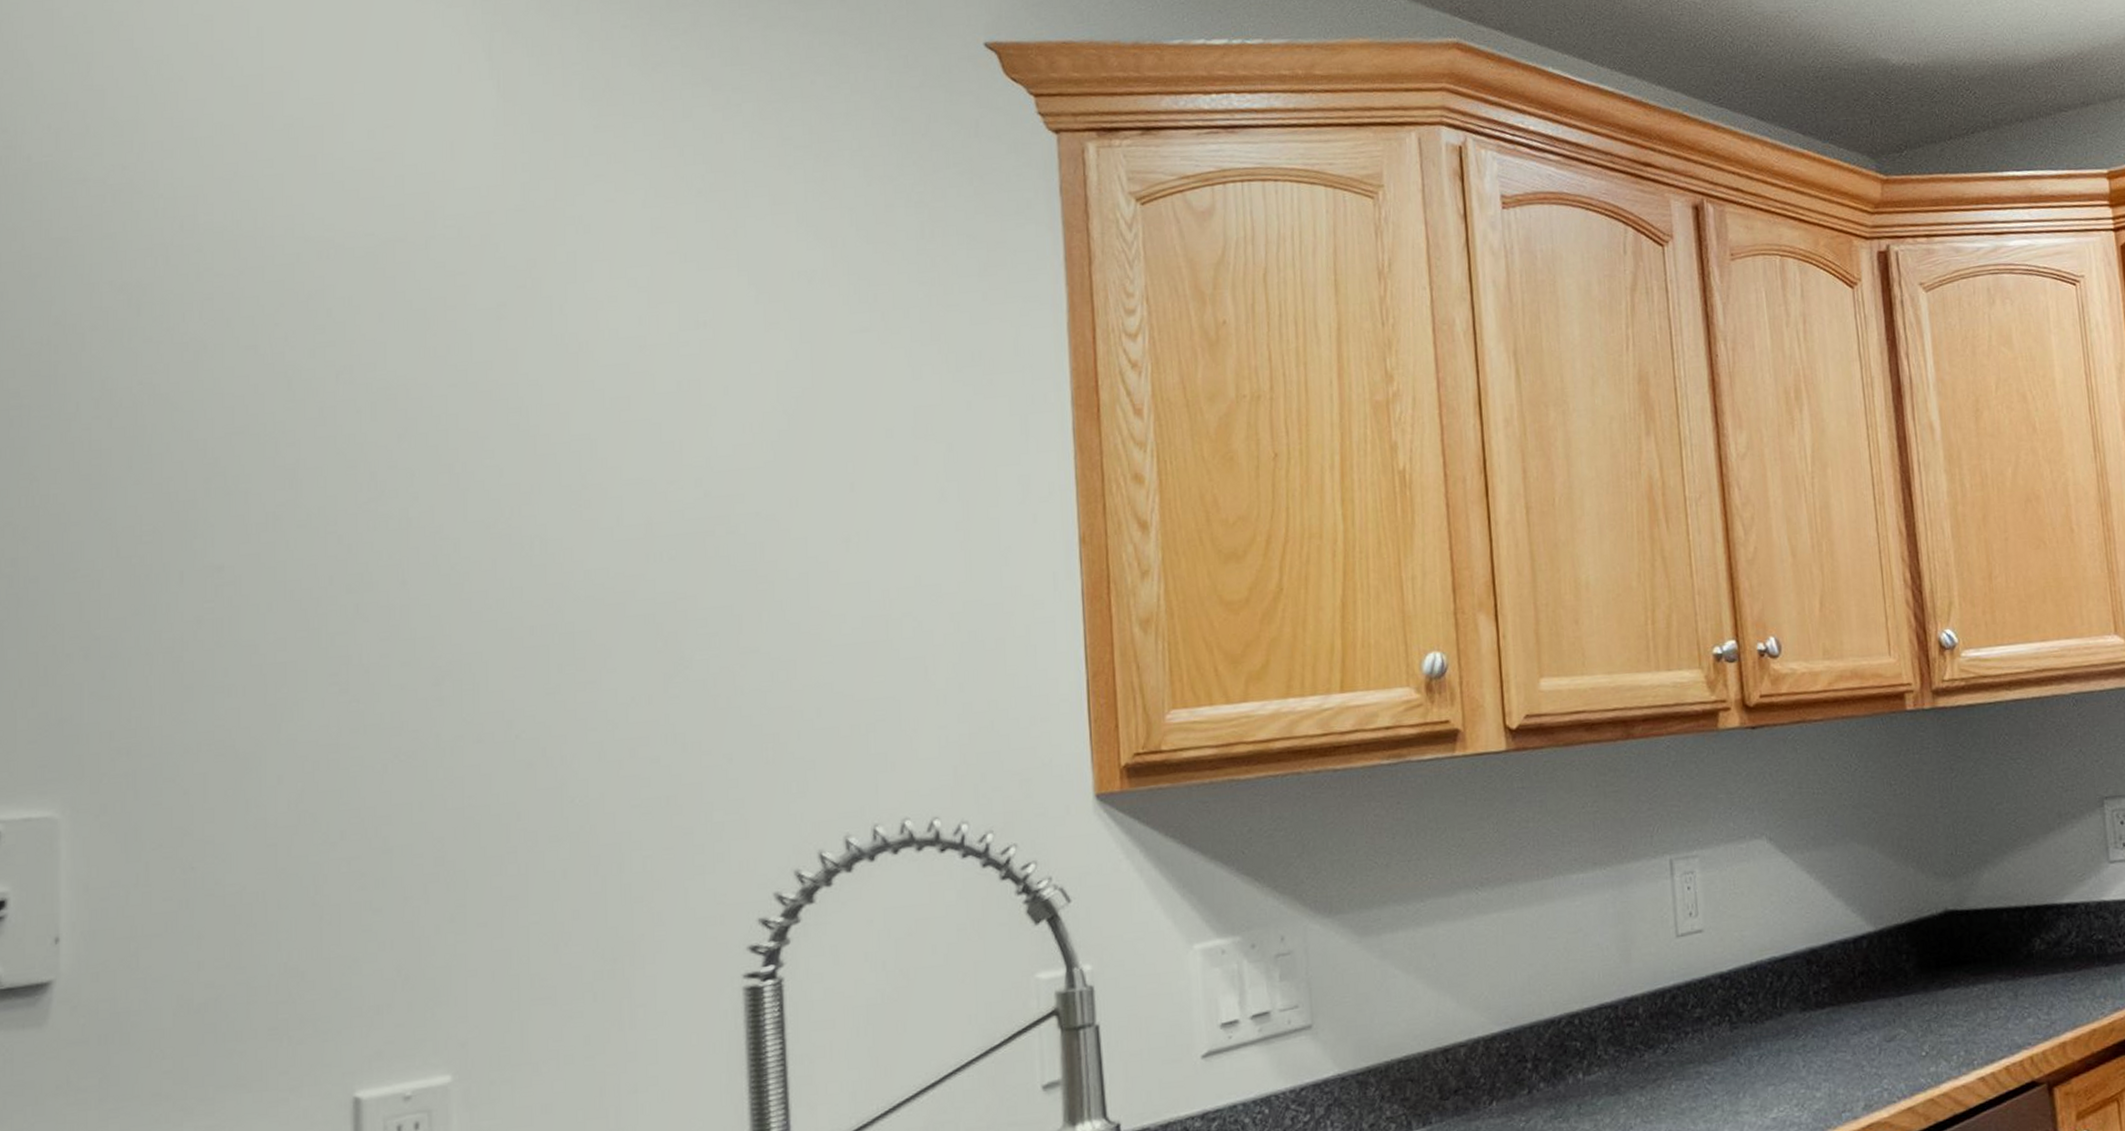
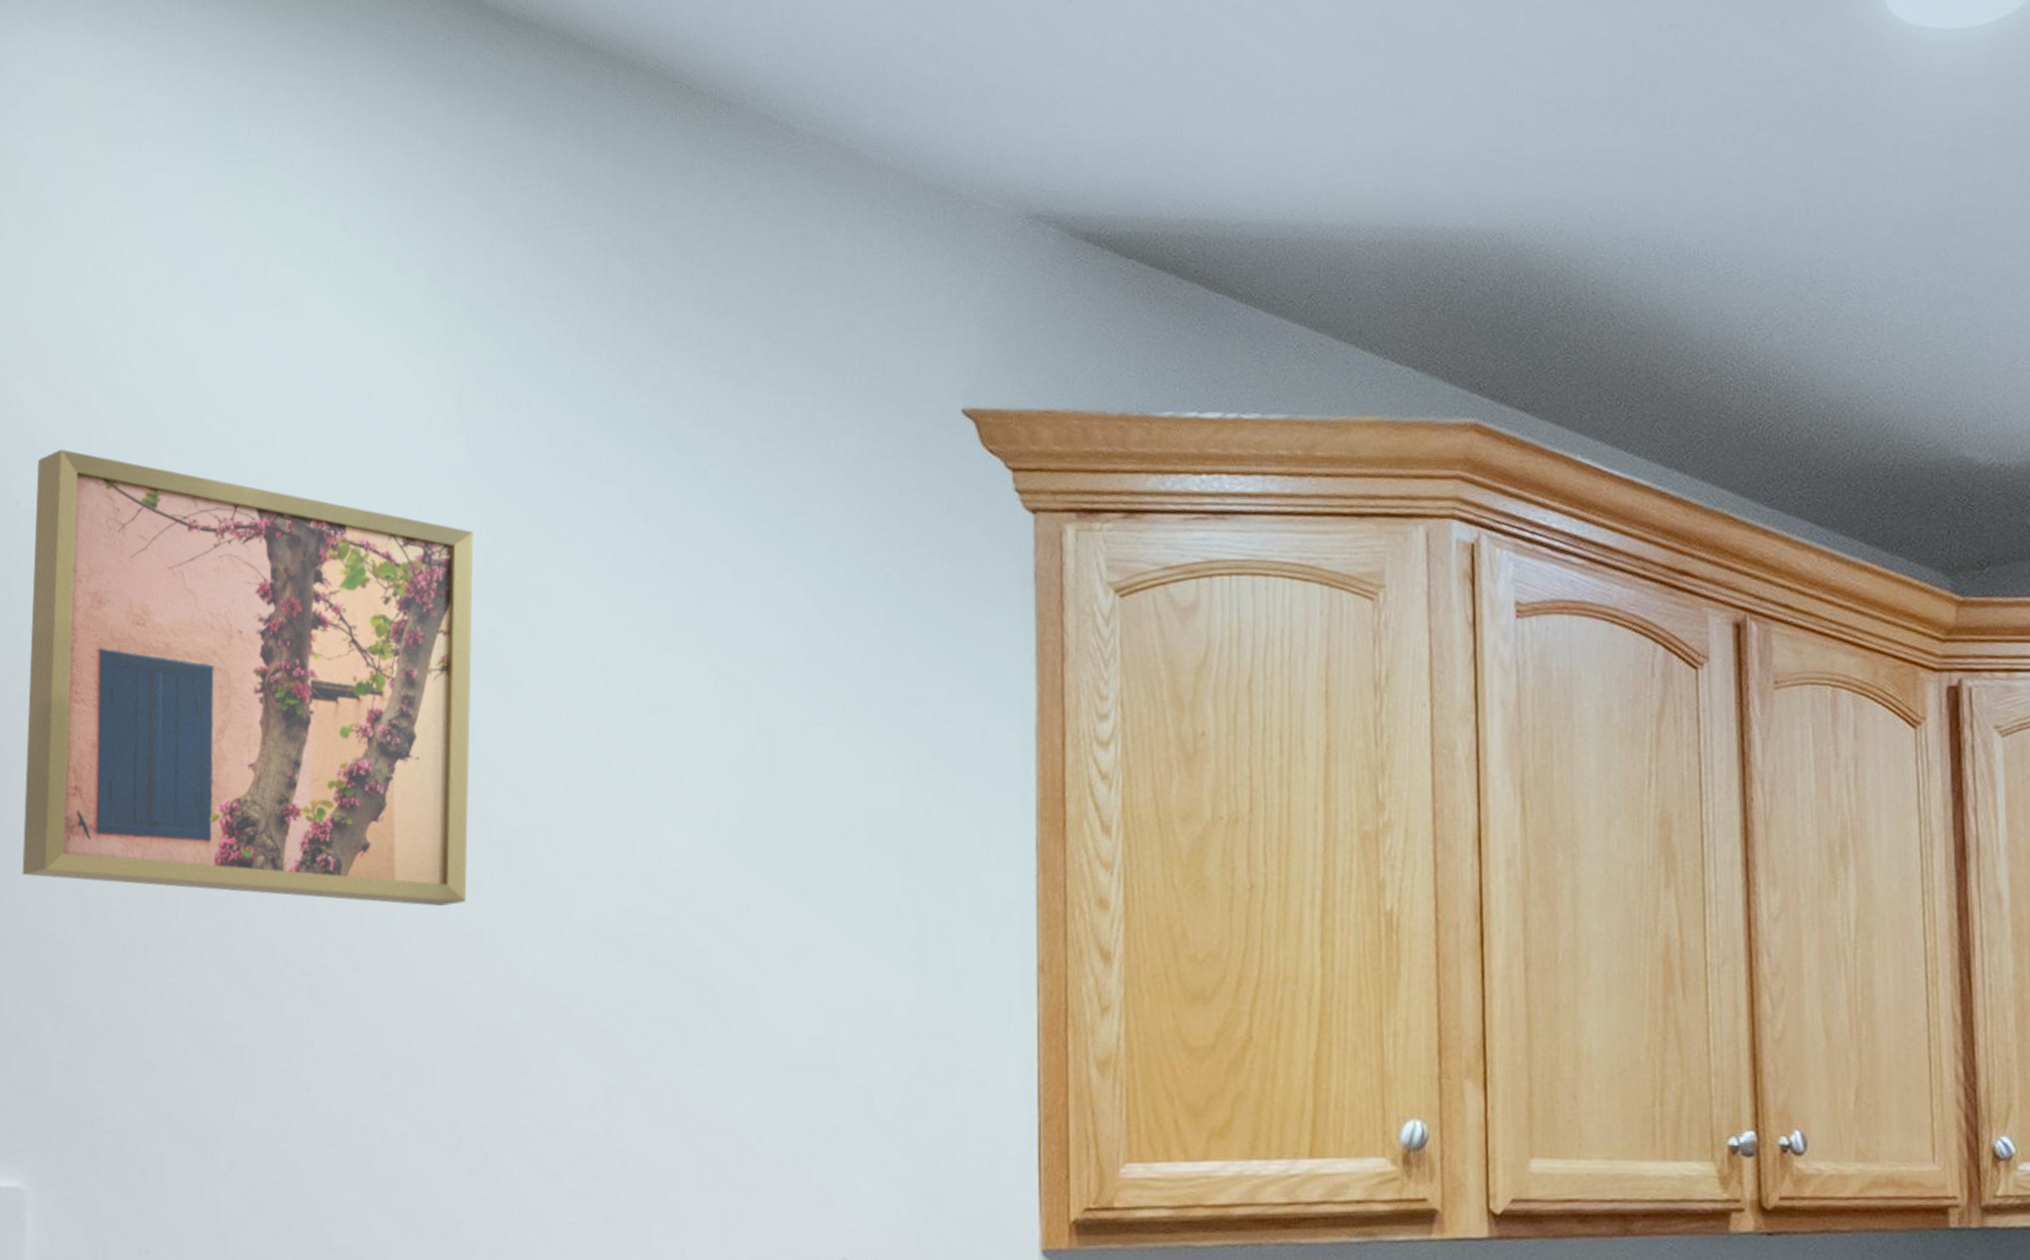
wall art: none [45,105,515,519] -> present [22,449,473,907]

